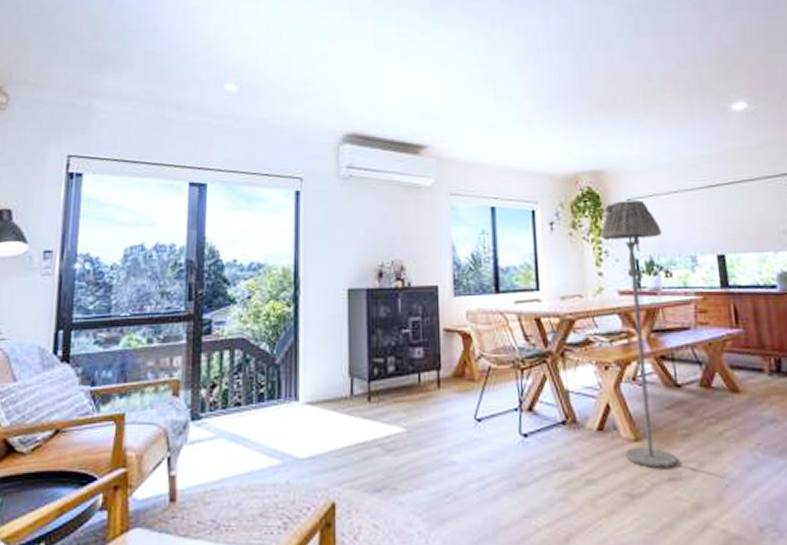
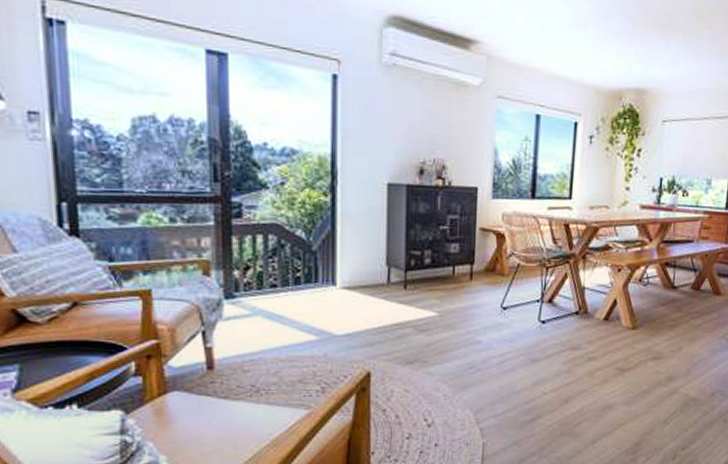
floor lamp: present [600,200,677,468] -> none [623,121,687,350]

